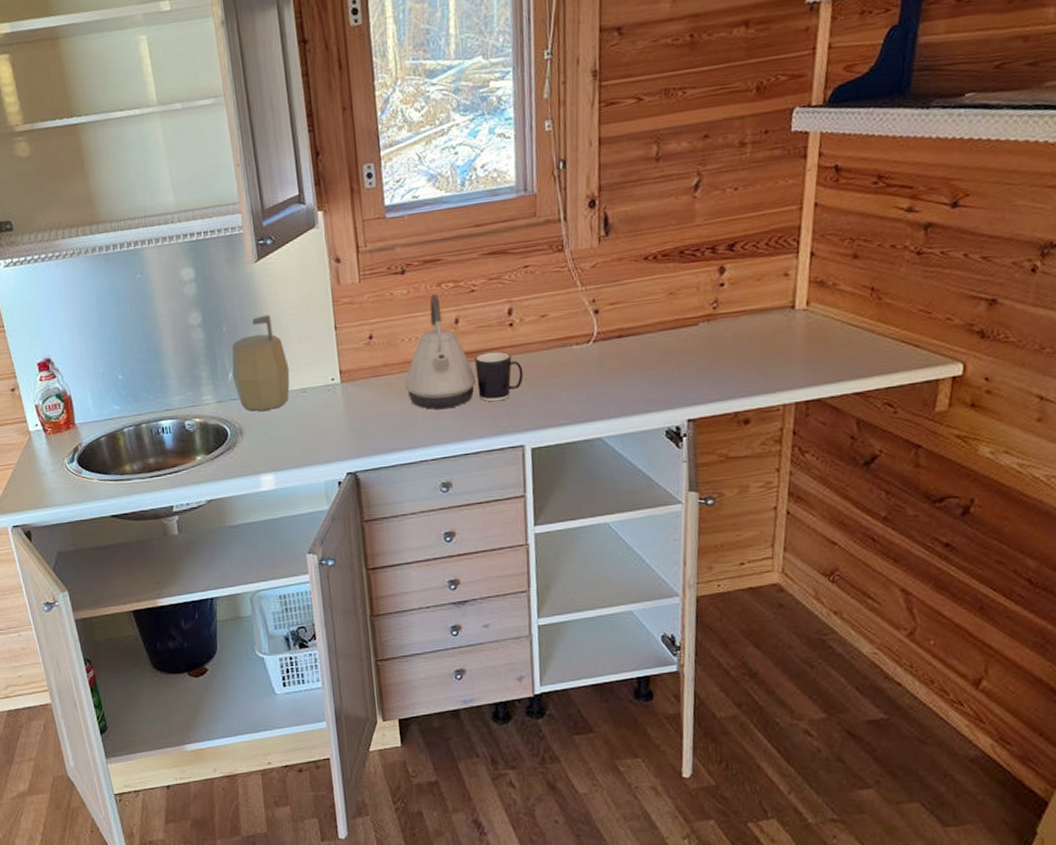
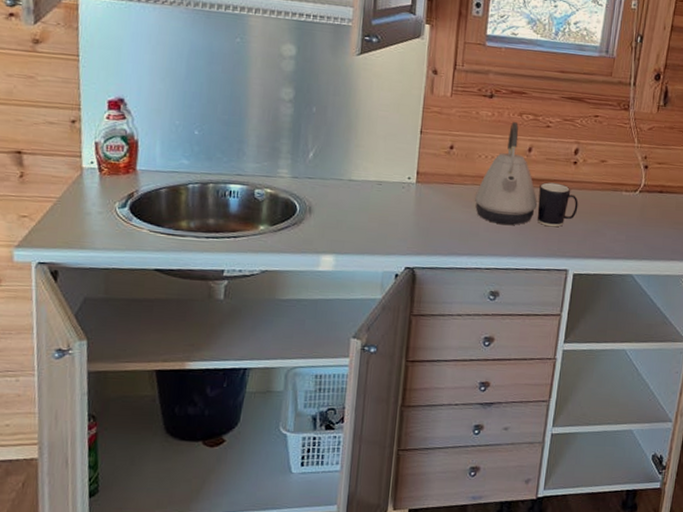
soap dispenser: present [232,314,290,412] -> none [313,105,370,195]

